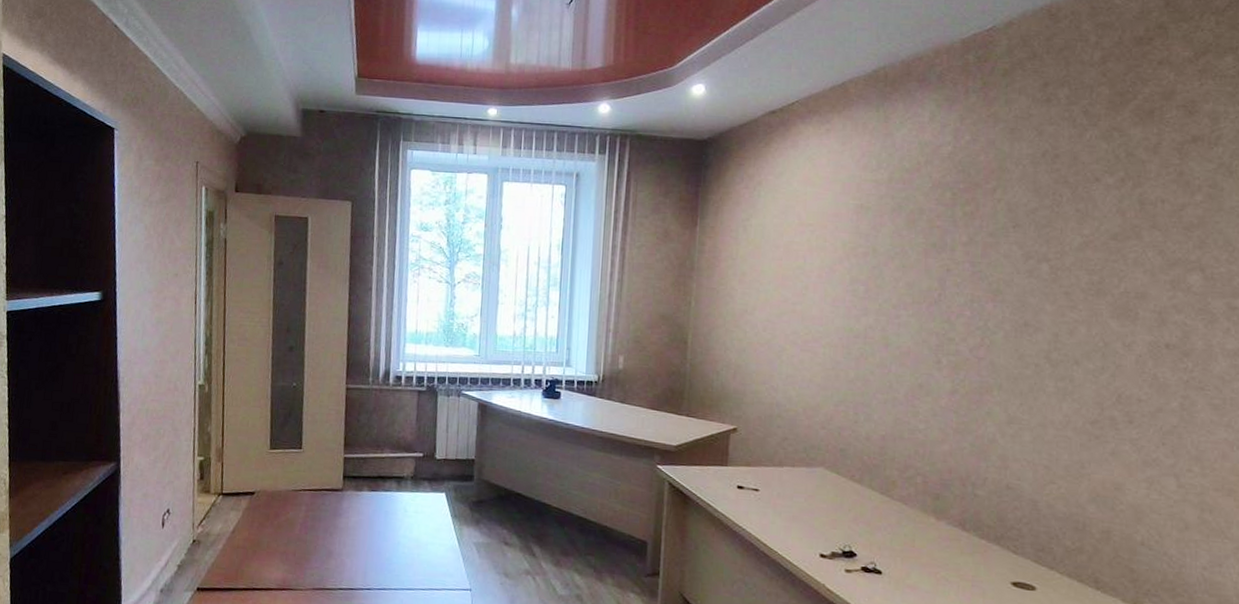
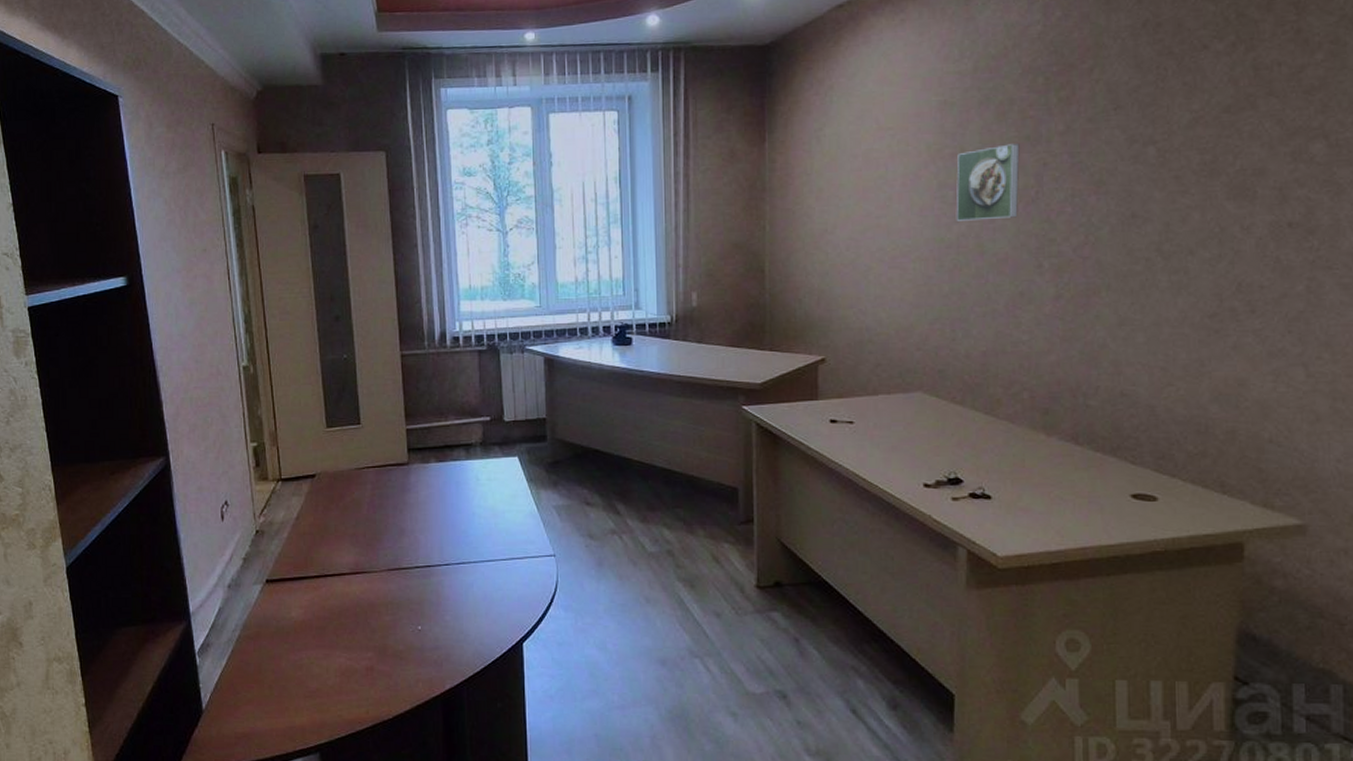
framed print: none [865,249,926,316] -> present [956,144,1020,221]

